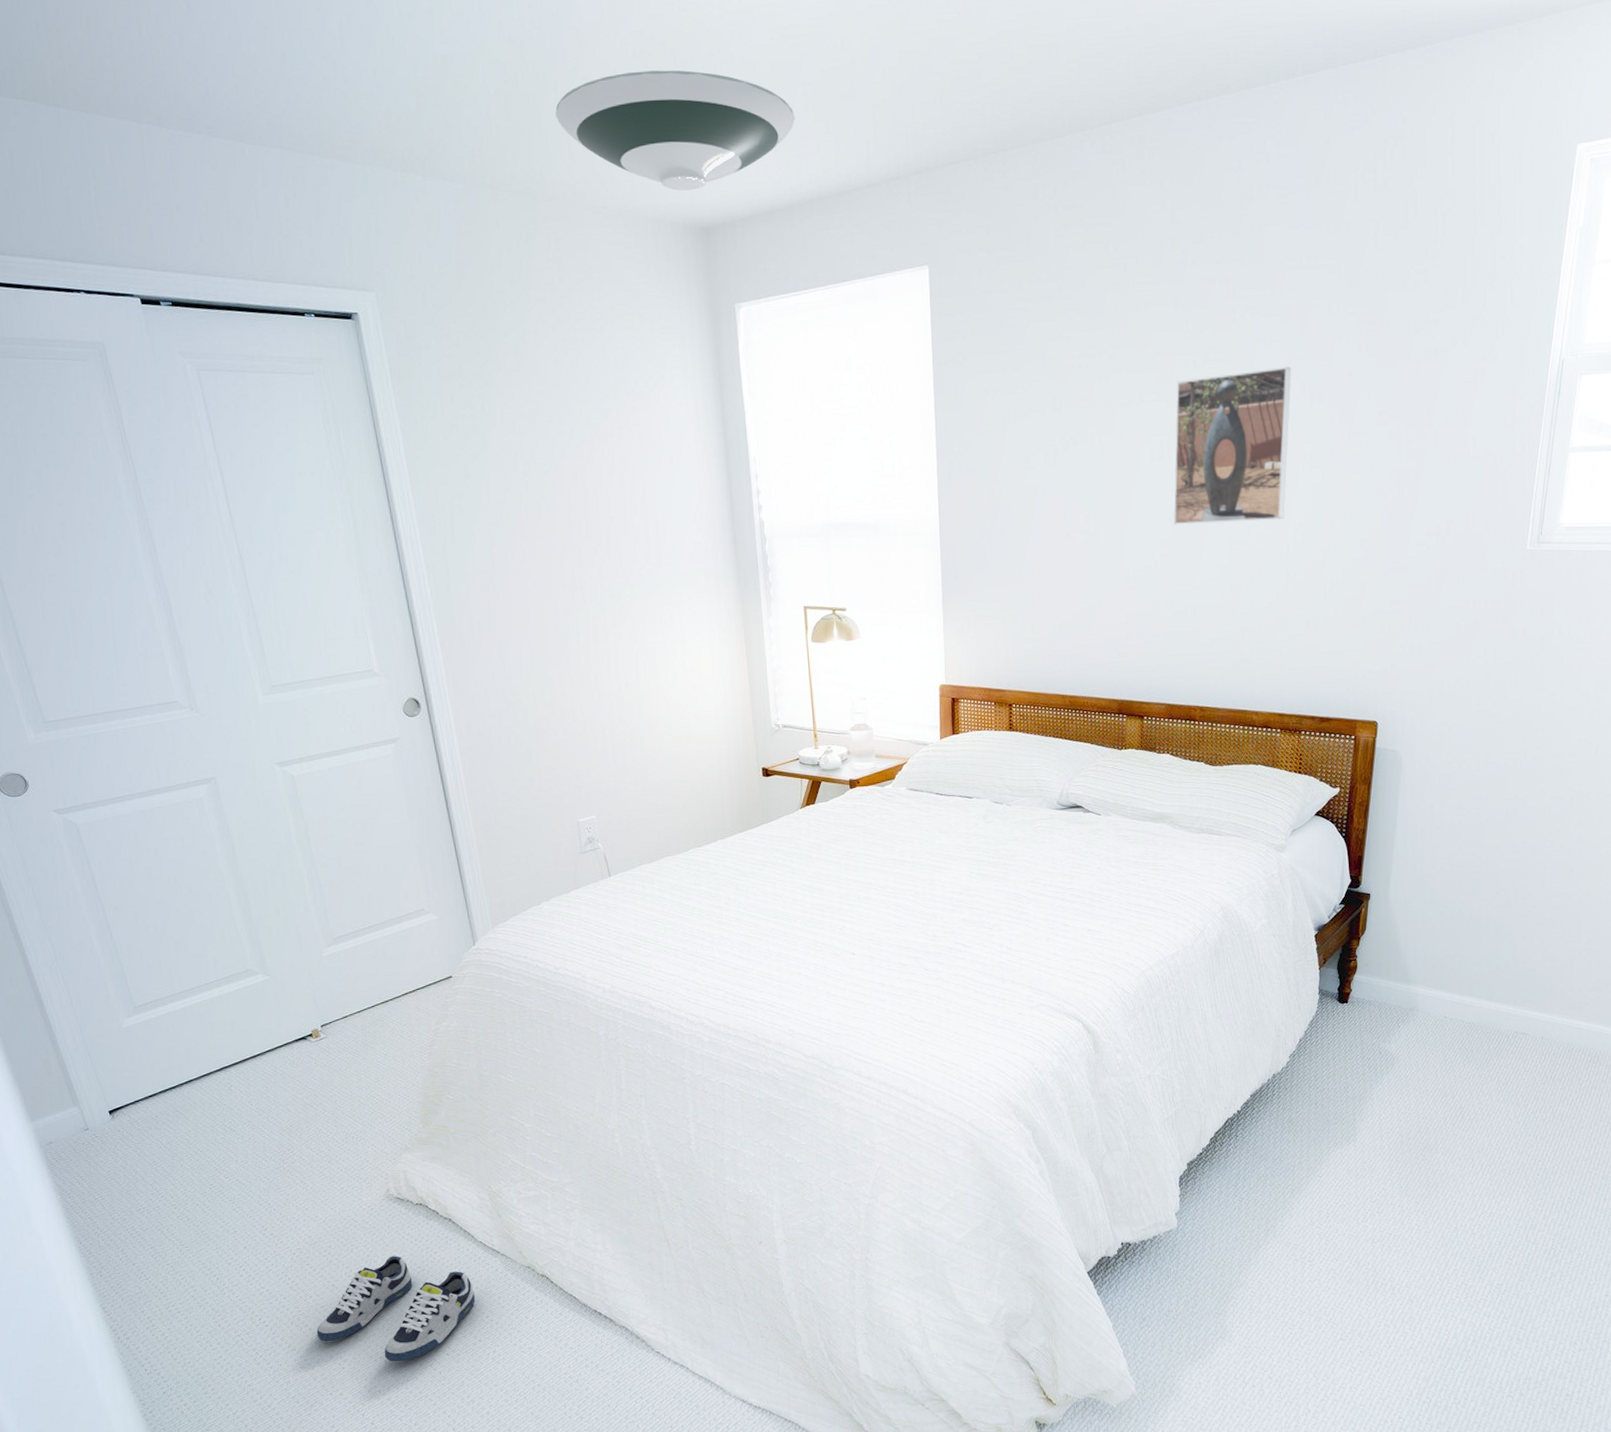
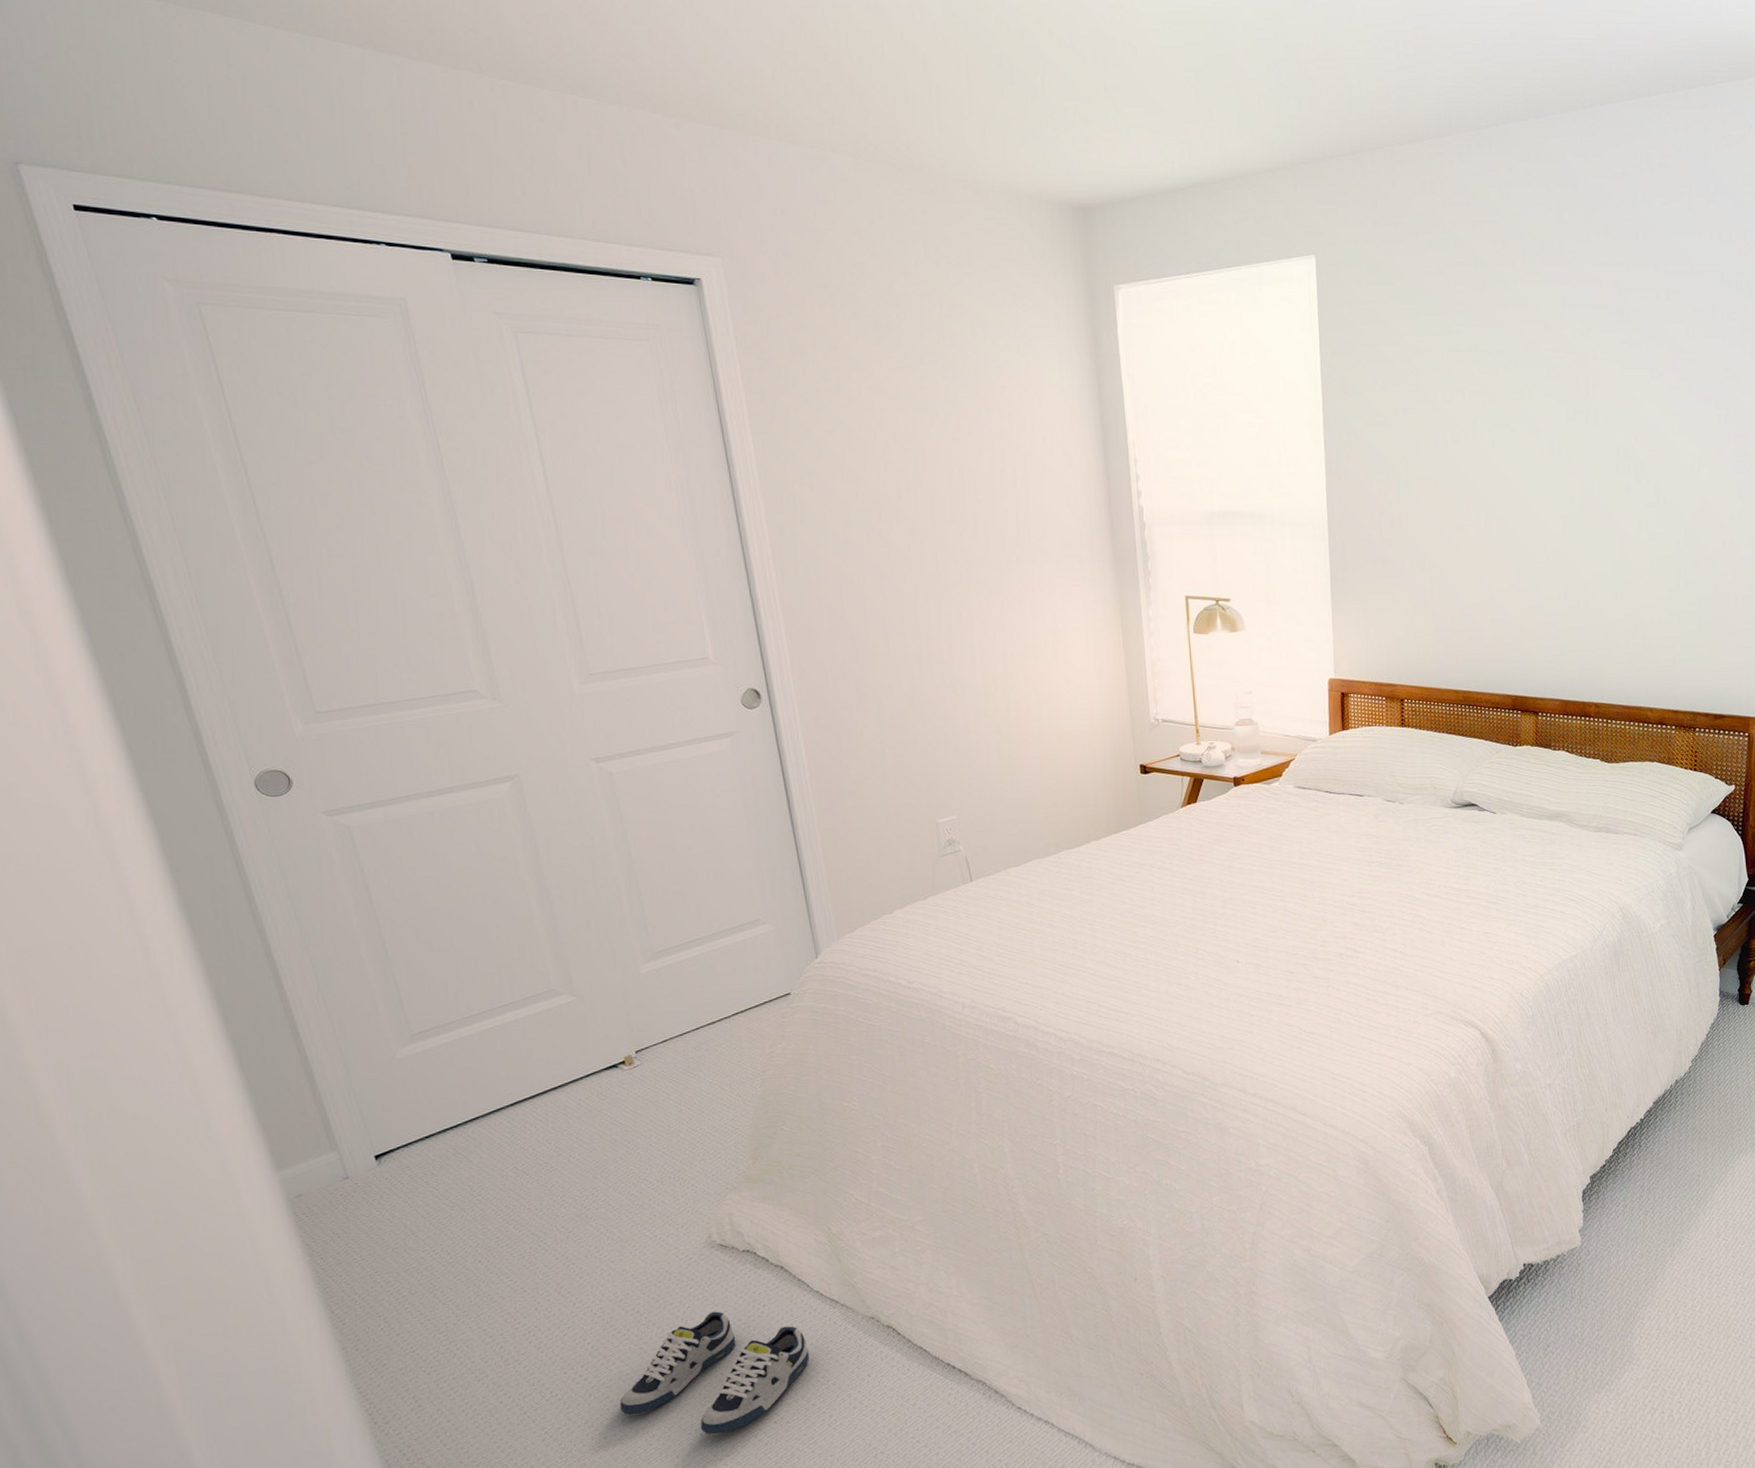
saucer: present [555,70,795,191] -> none [924,48,1178,169]
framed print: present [1173,367,1292,525] -> none [1565,368,1679,521]

